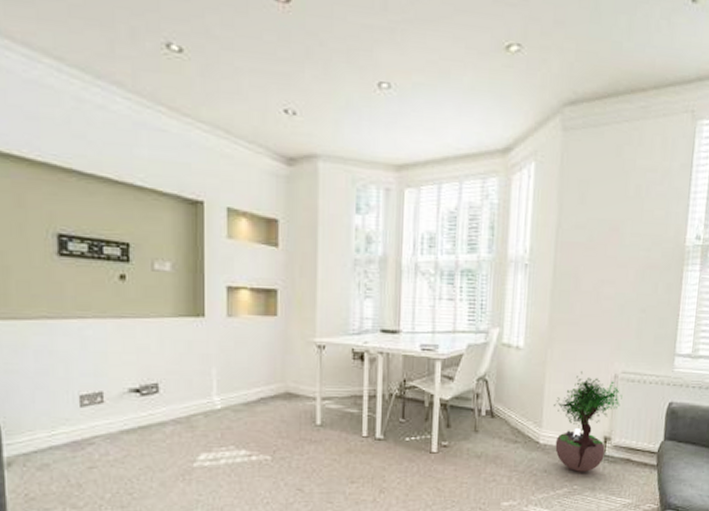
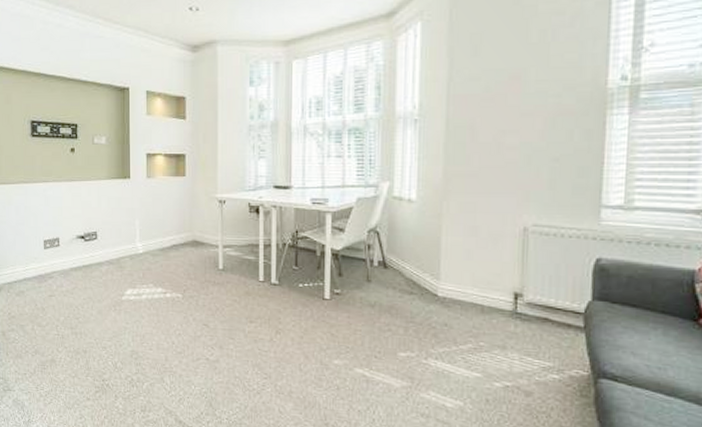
potted tree: present [554,370,622,472] -> none [452,223,535,329]

